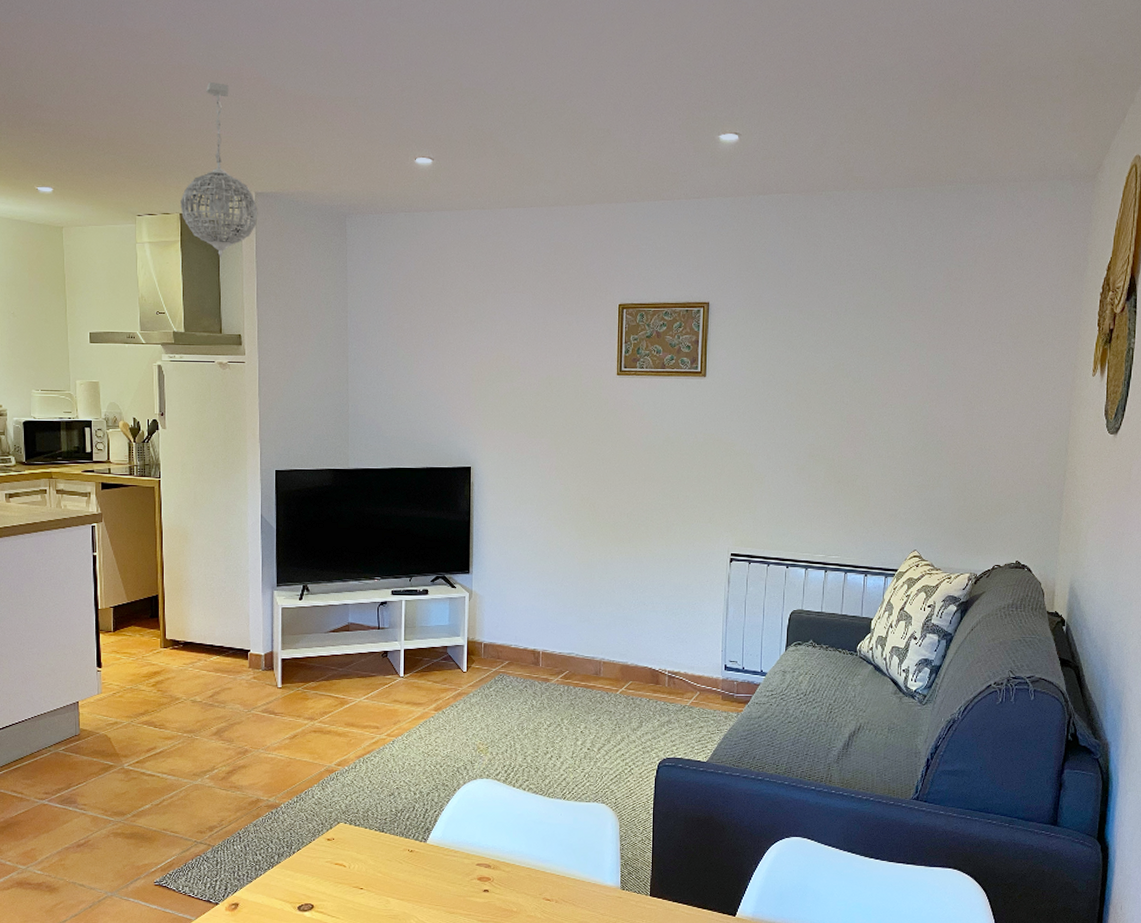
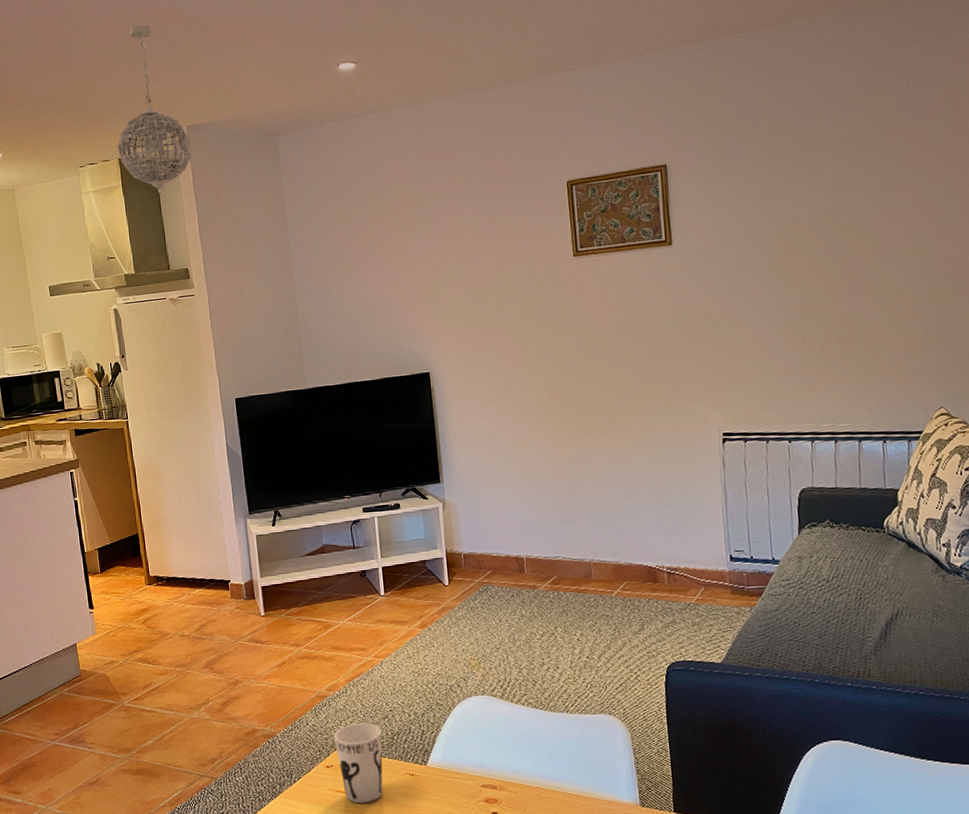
cup: none [338,799,386,877] -> present [333,723,383,804]

